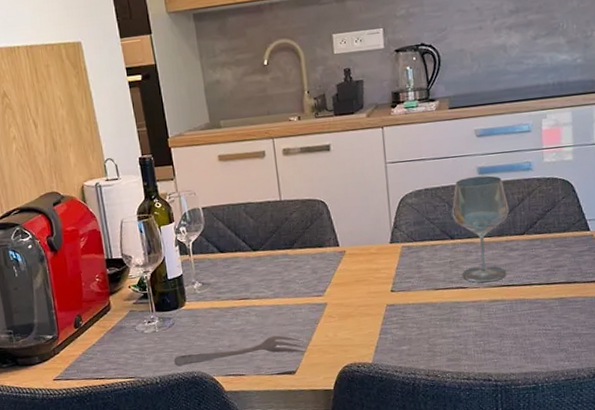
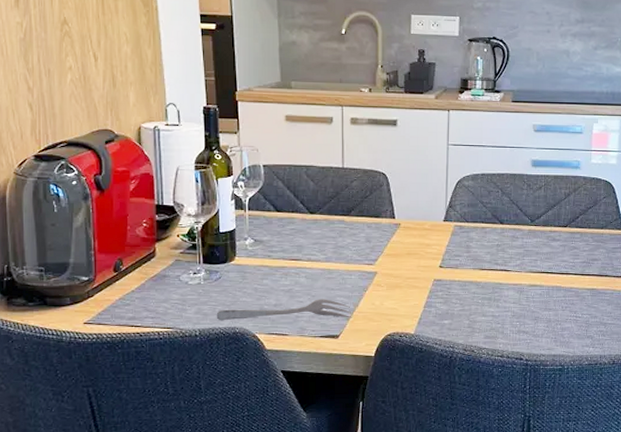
wine glass: present [451,175,509,283] -> none [504,168,556,268]

